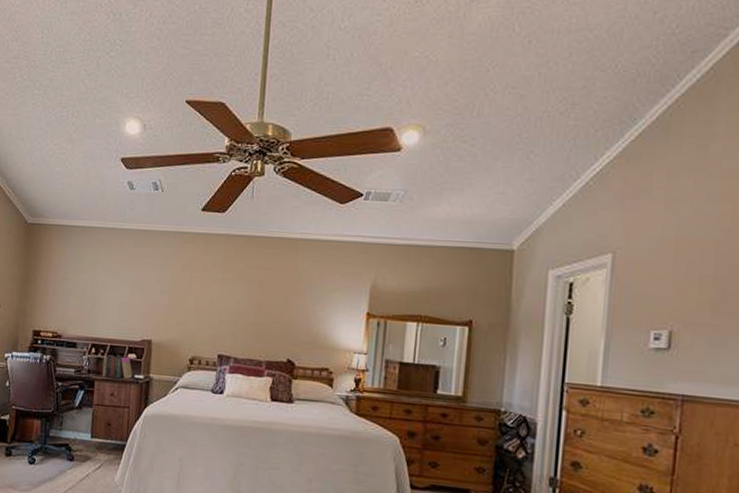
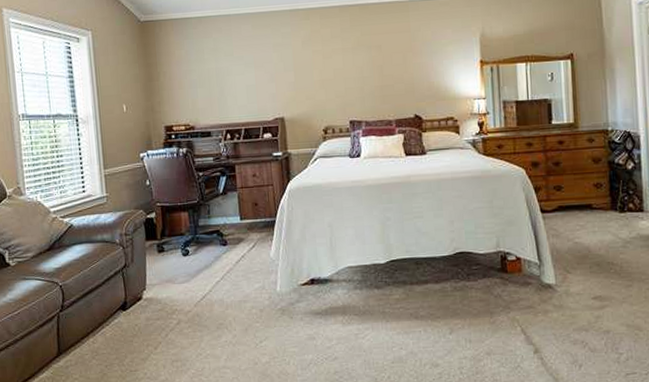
books: present [102,355,133,380] -> none [240,137,271,160]

